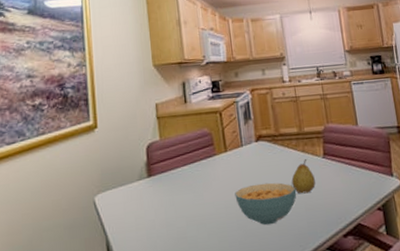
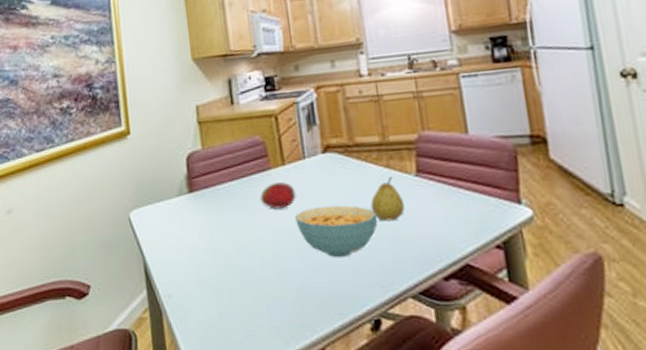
fruit: none [207,166,236,188] -> present [260,182,296,209]

